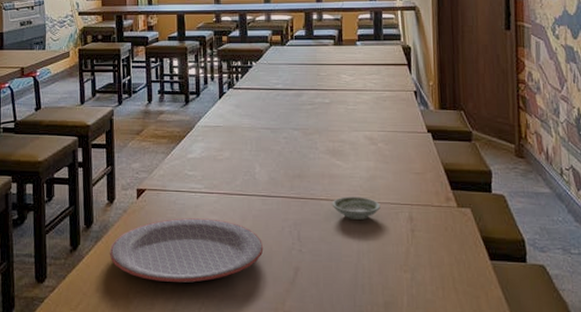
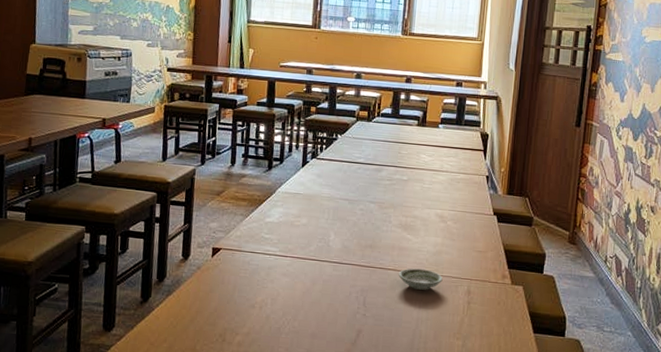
plate: present [109,218,264,283] -> none [179,278,330,339]

